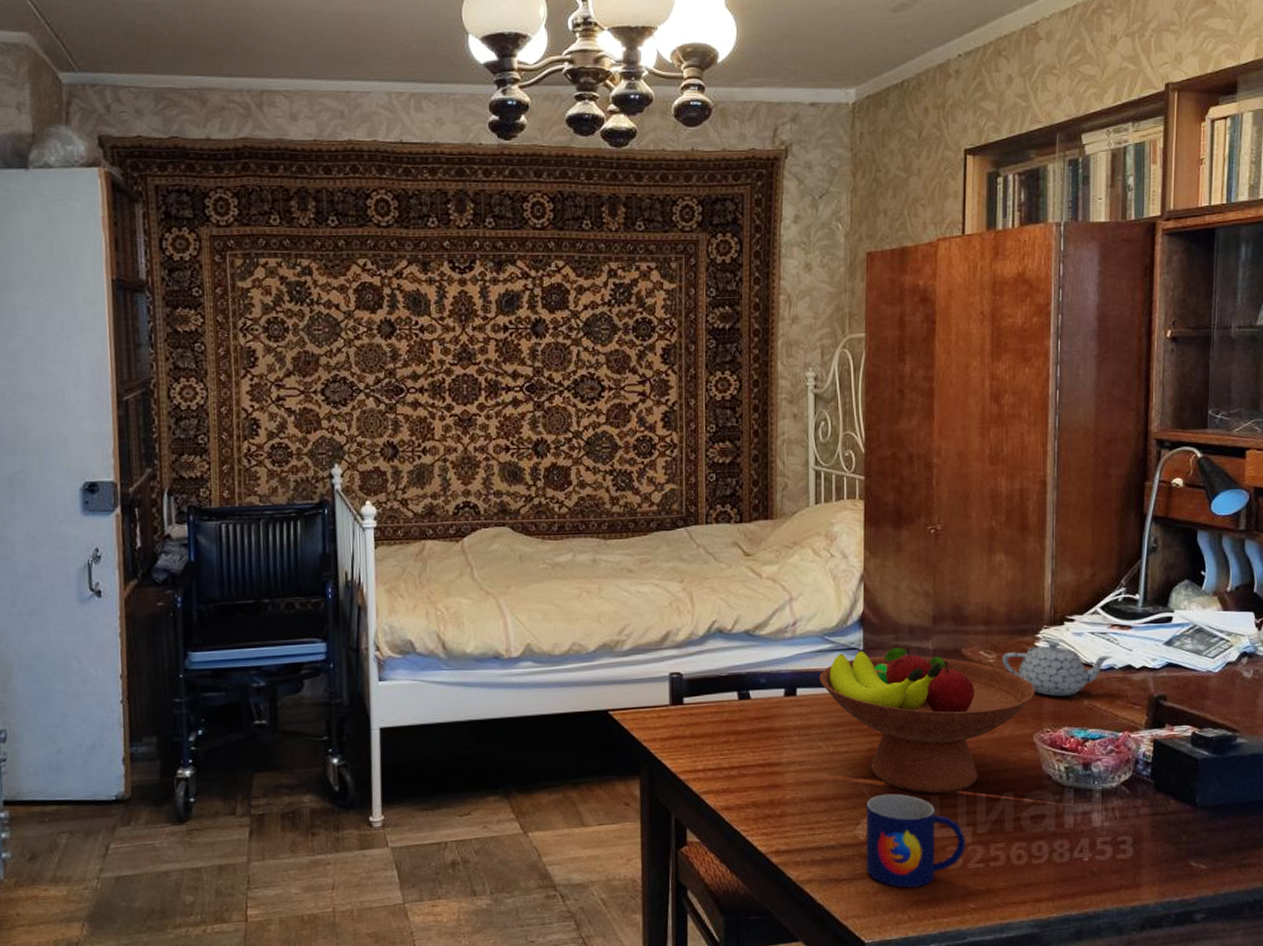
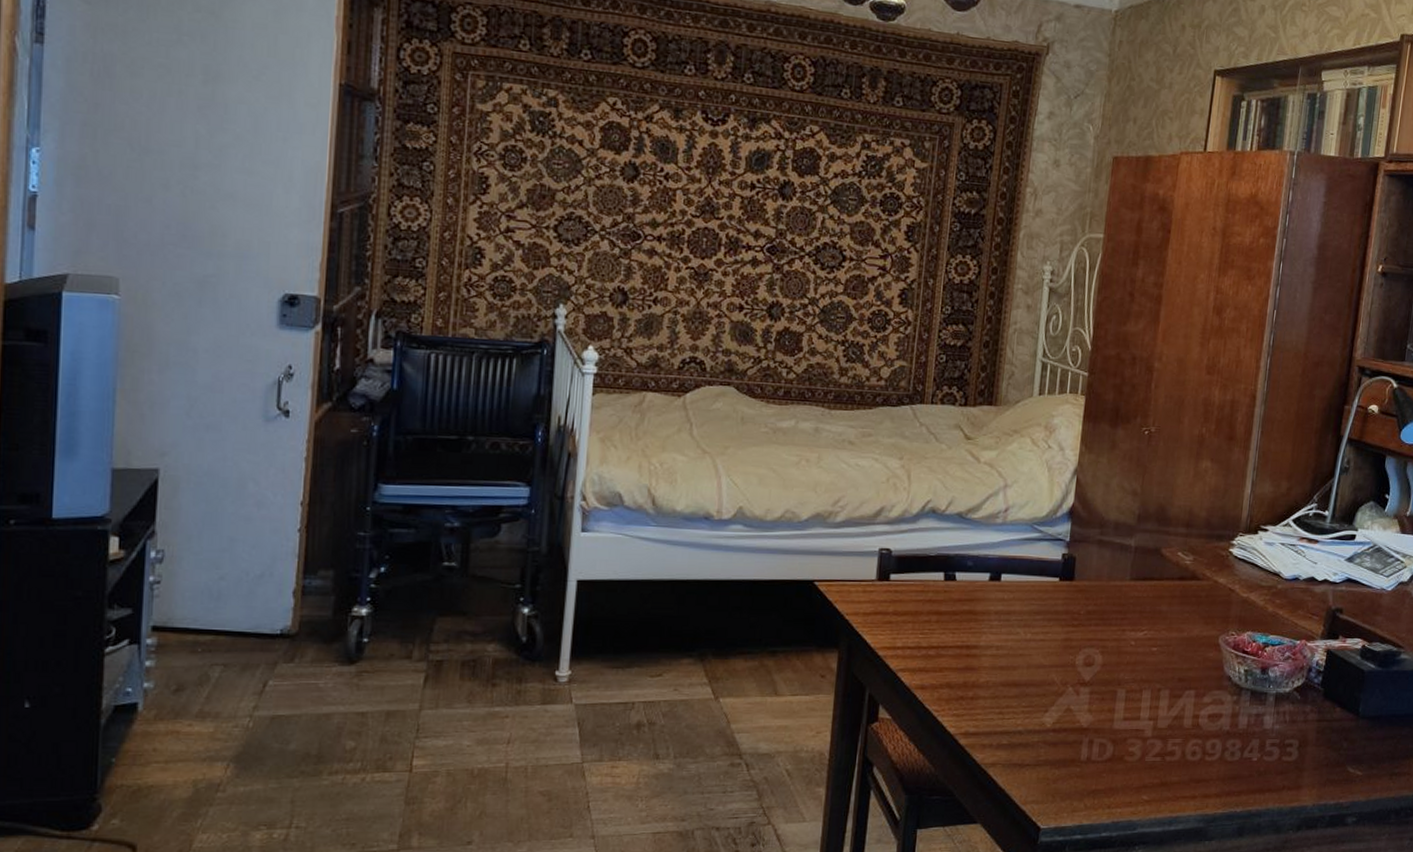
fruit bowl: present [819,647,1035,794] -> none [1024,542,1225,687]
mug: present [866,793,967,888] -> none [1049,684,1147,777]
teapot: present [1002,640,1113,697] -> none [1198,547,1299,602]

